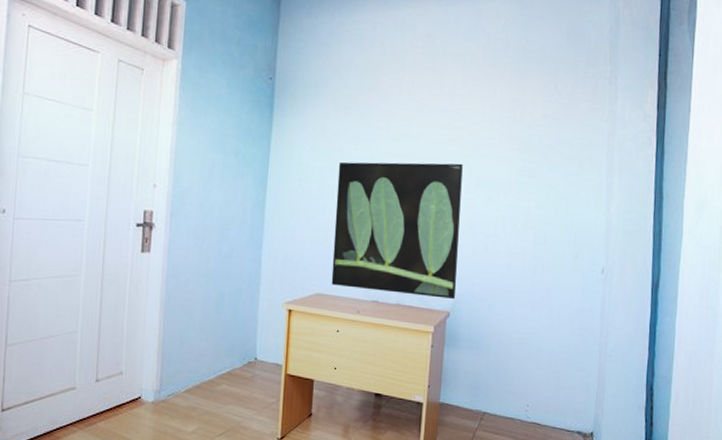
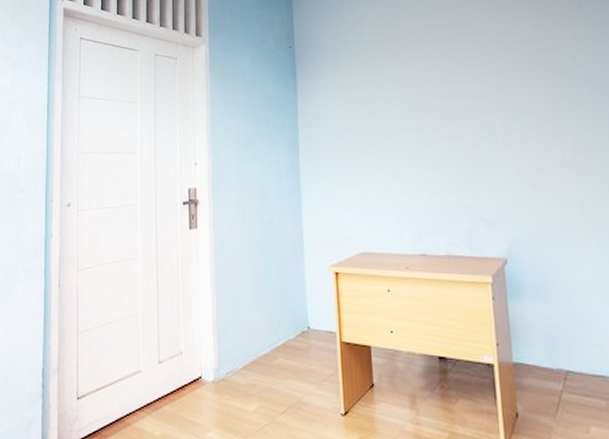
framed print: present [331,162,463,299] -> none [366,99,511,244]

